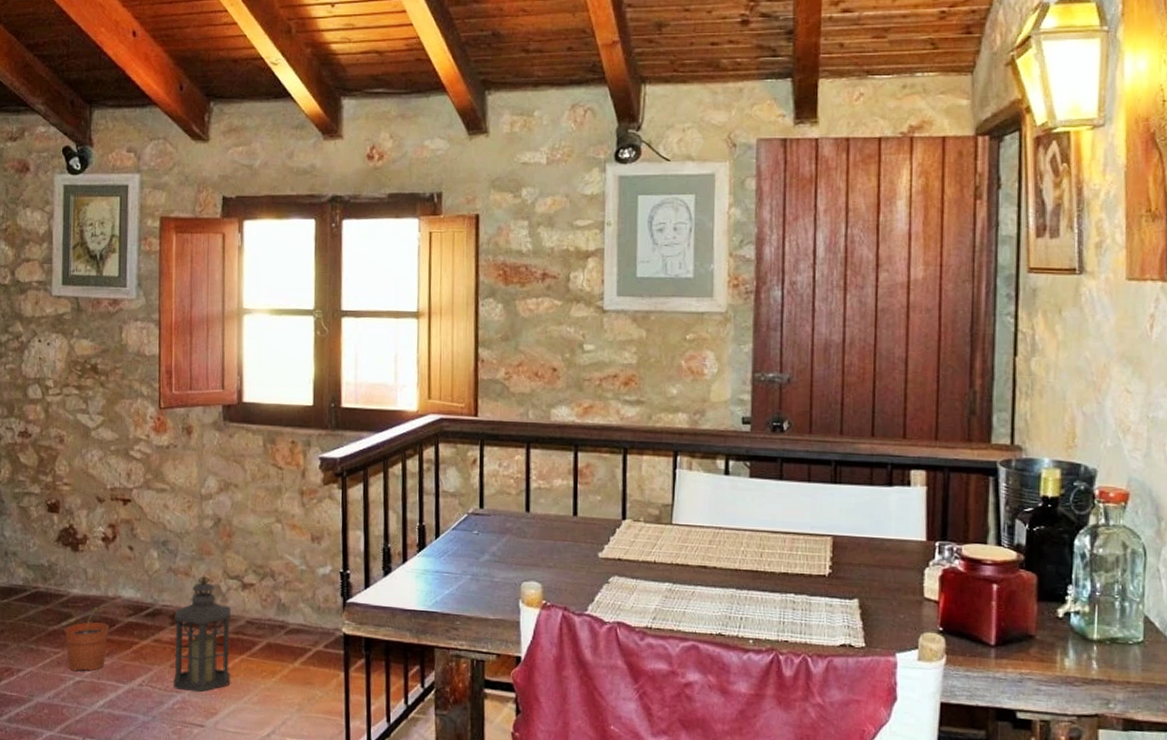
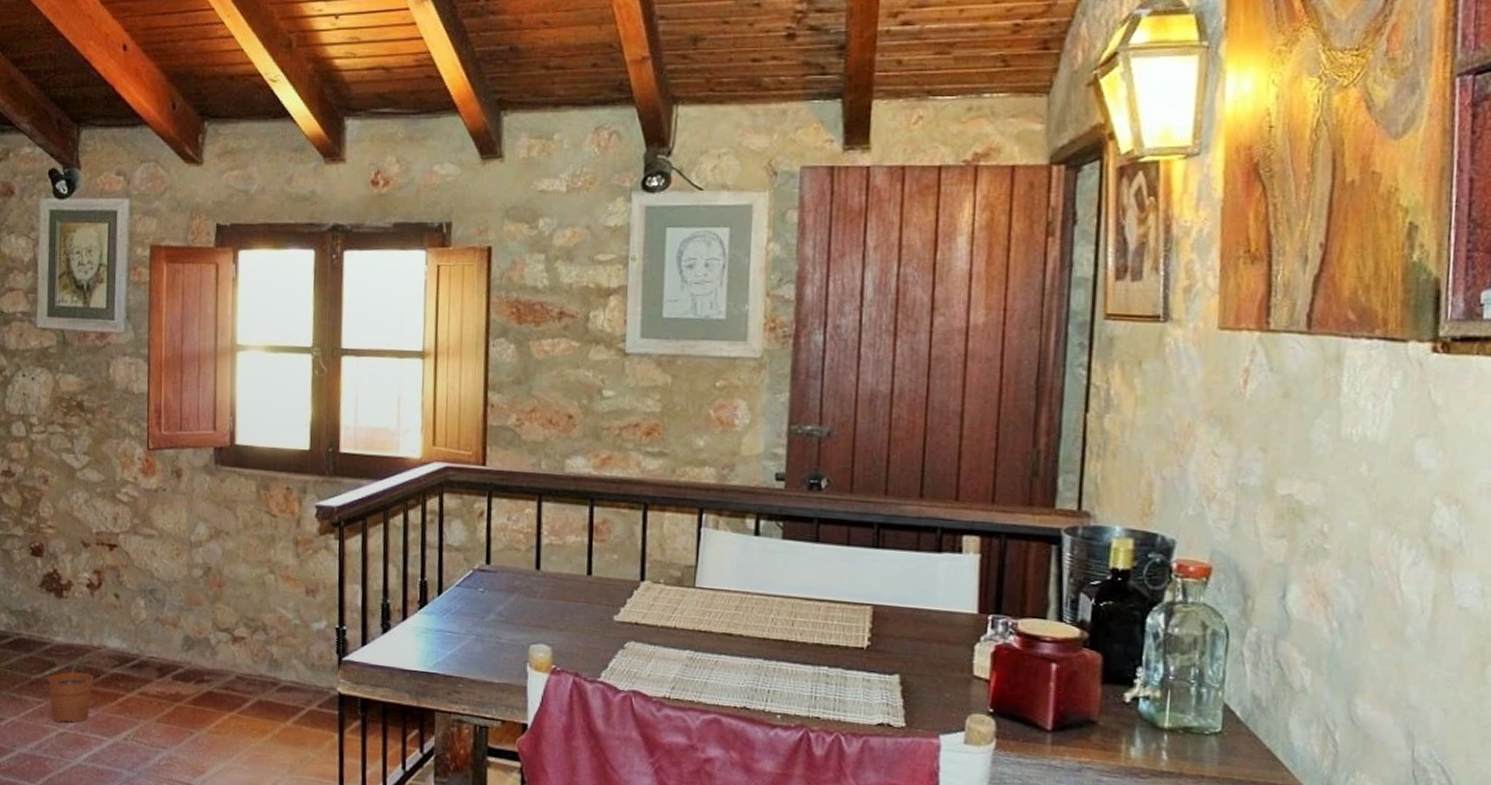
lantern: present [173,575,231,693] -> none [160,626,220,750]

